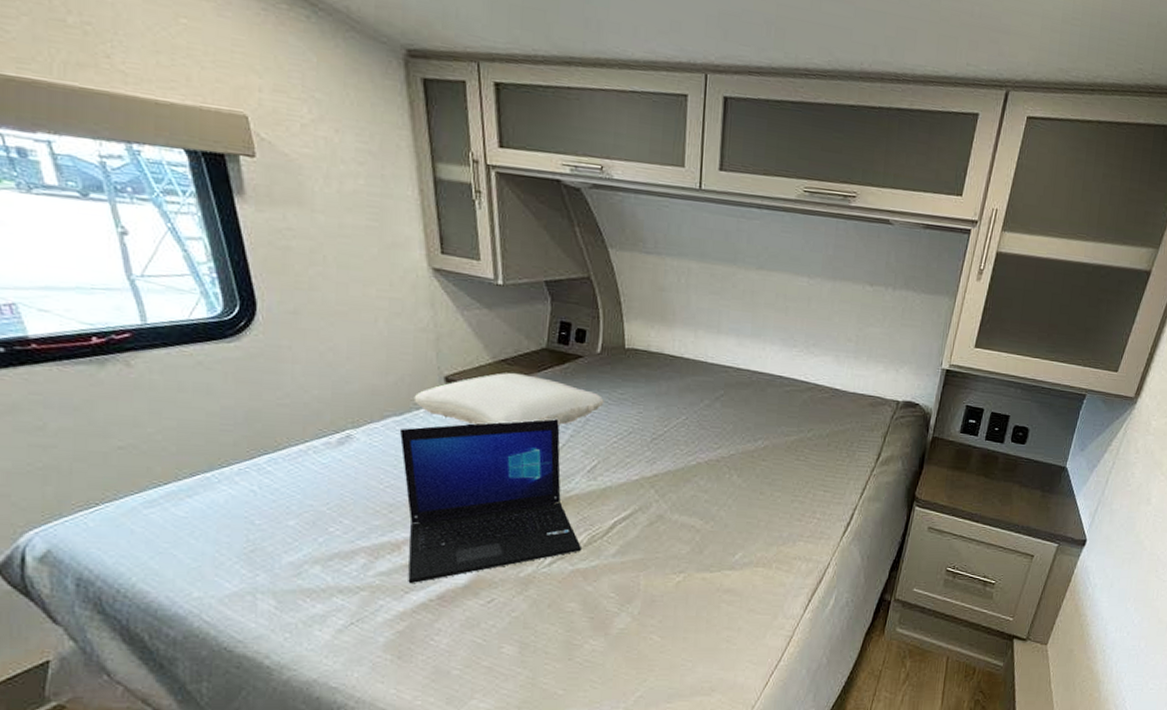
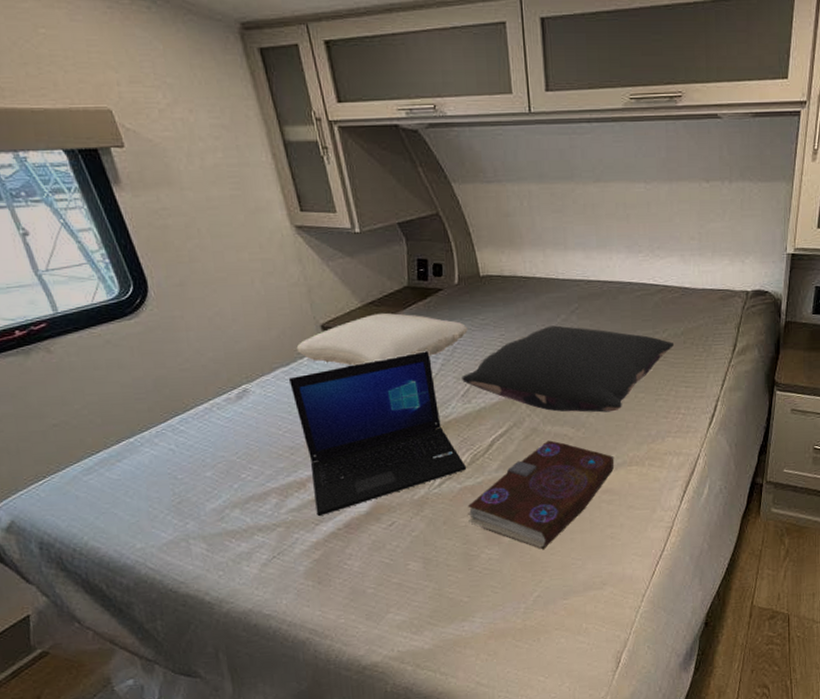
book: none [576,530,740,646] -> present [467,440,614,549]
pillow: none [590,409,818,508] -> present [462,325,675,413]

